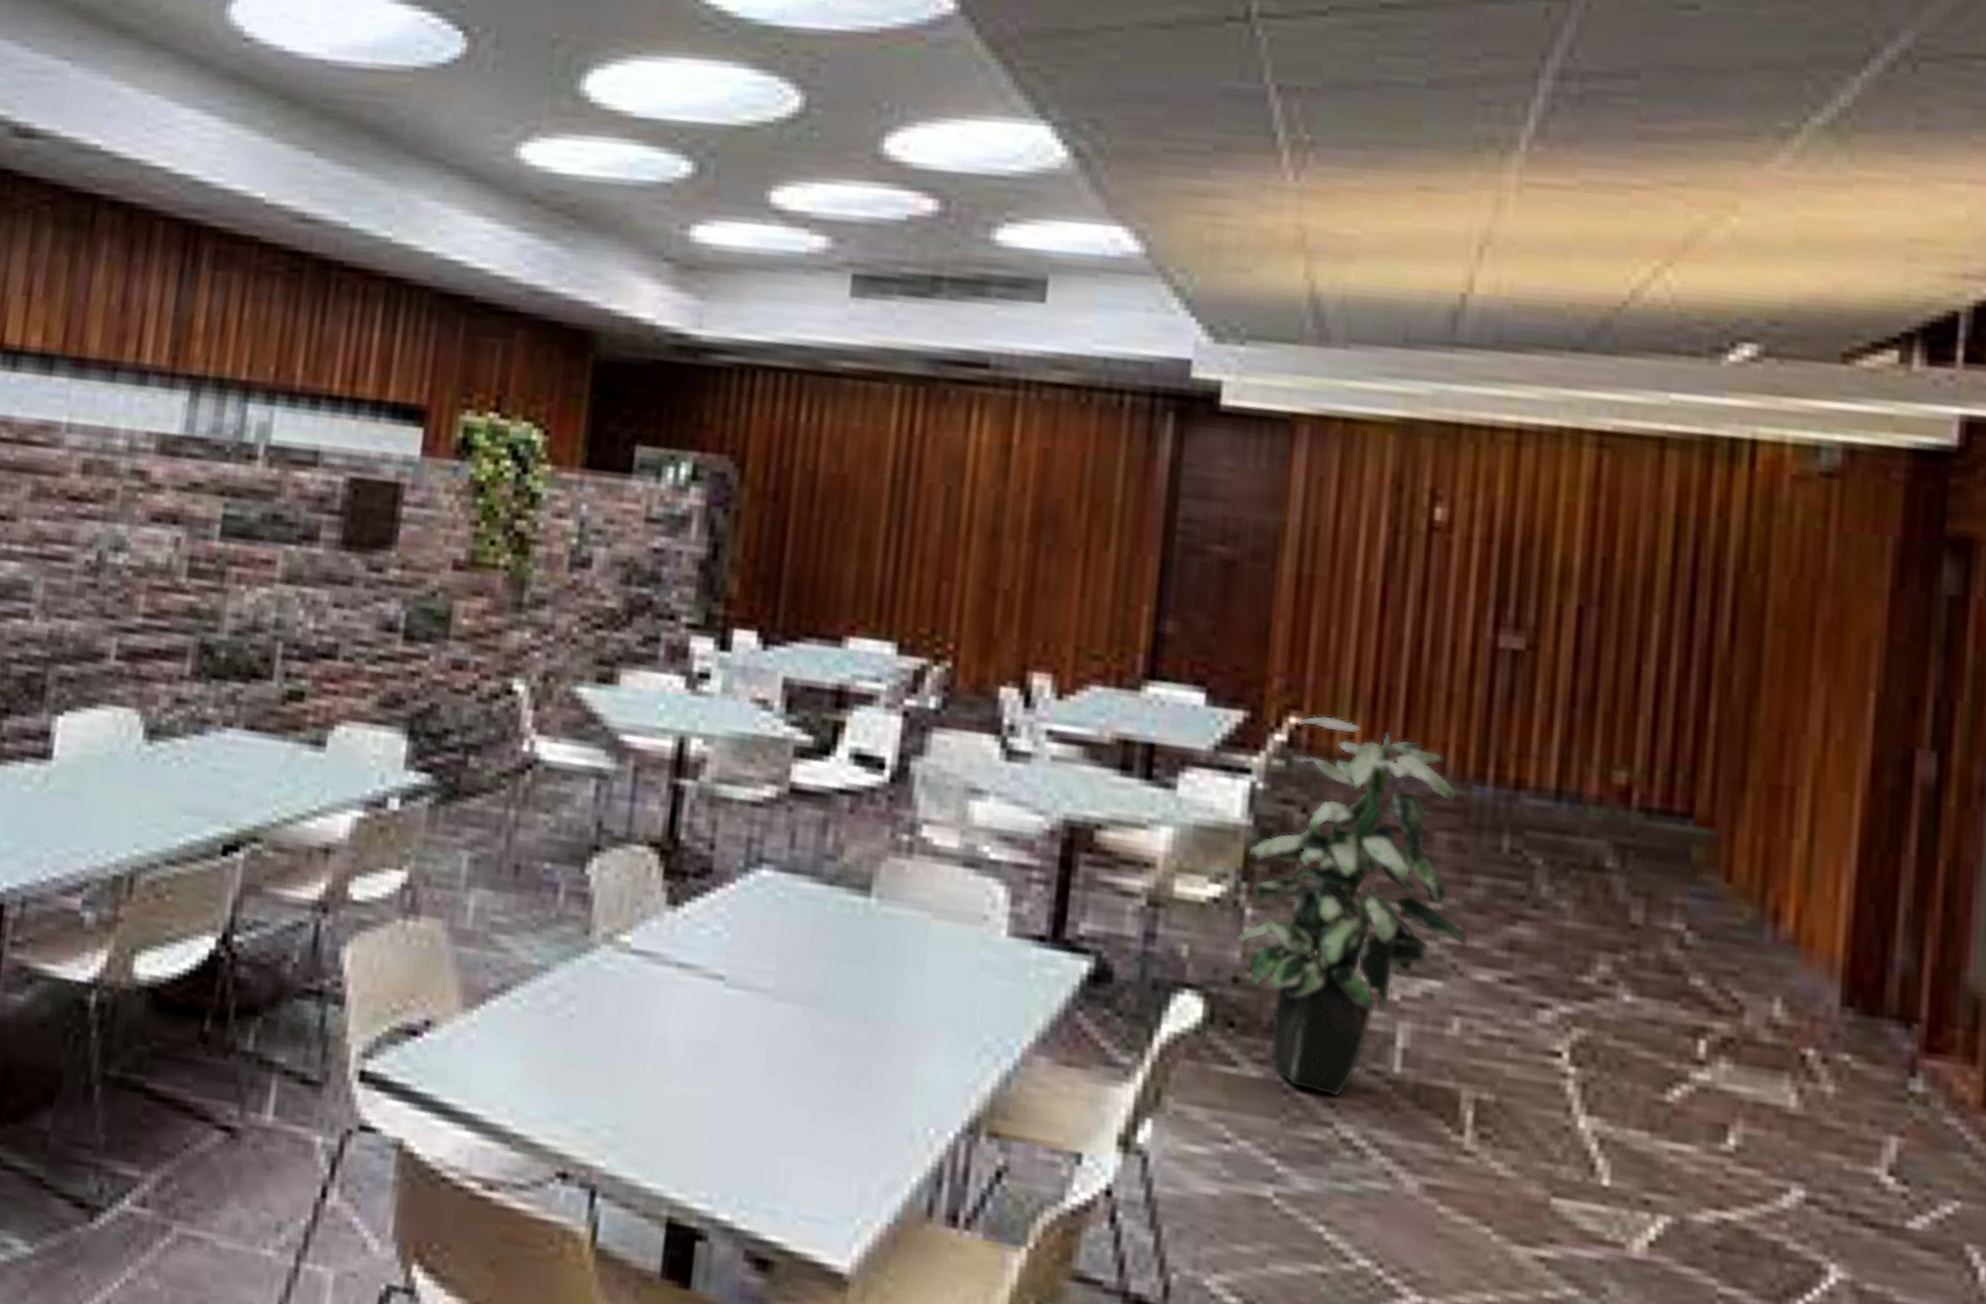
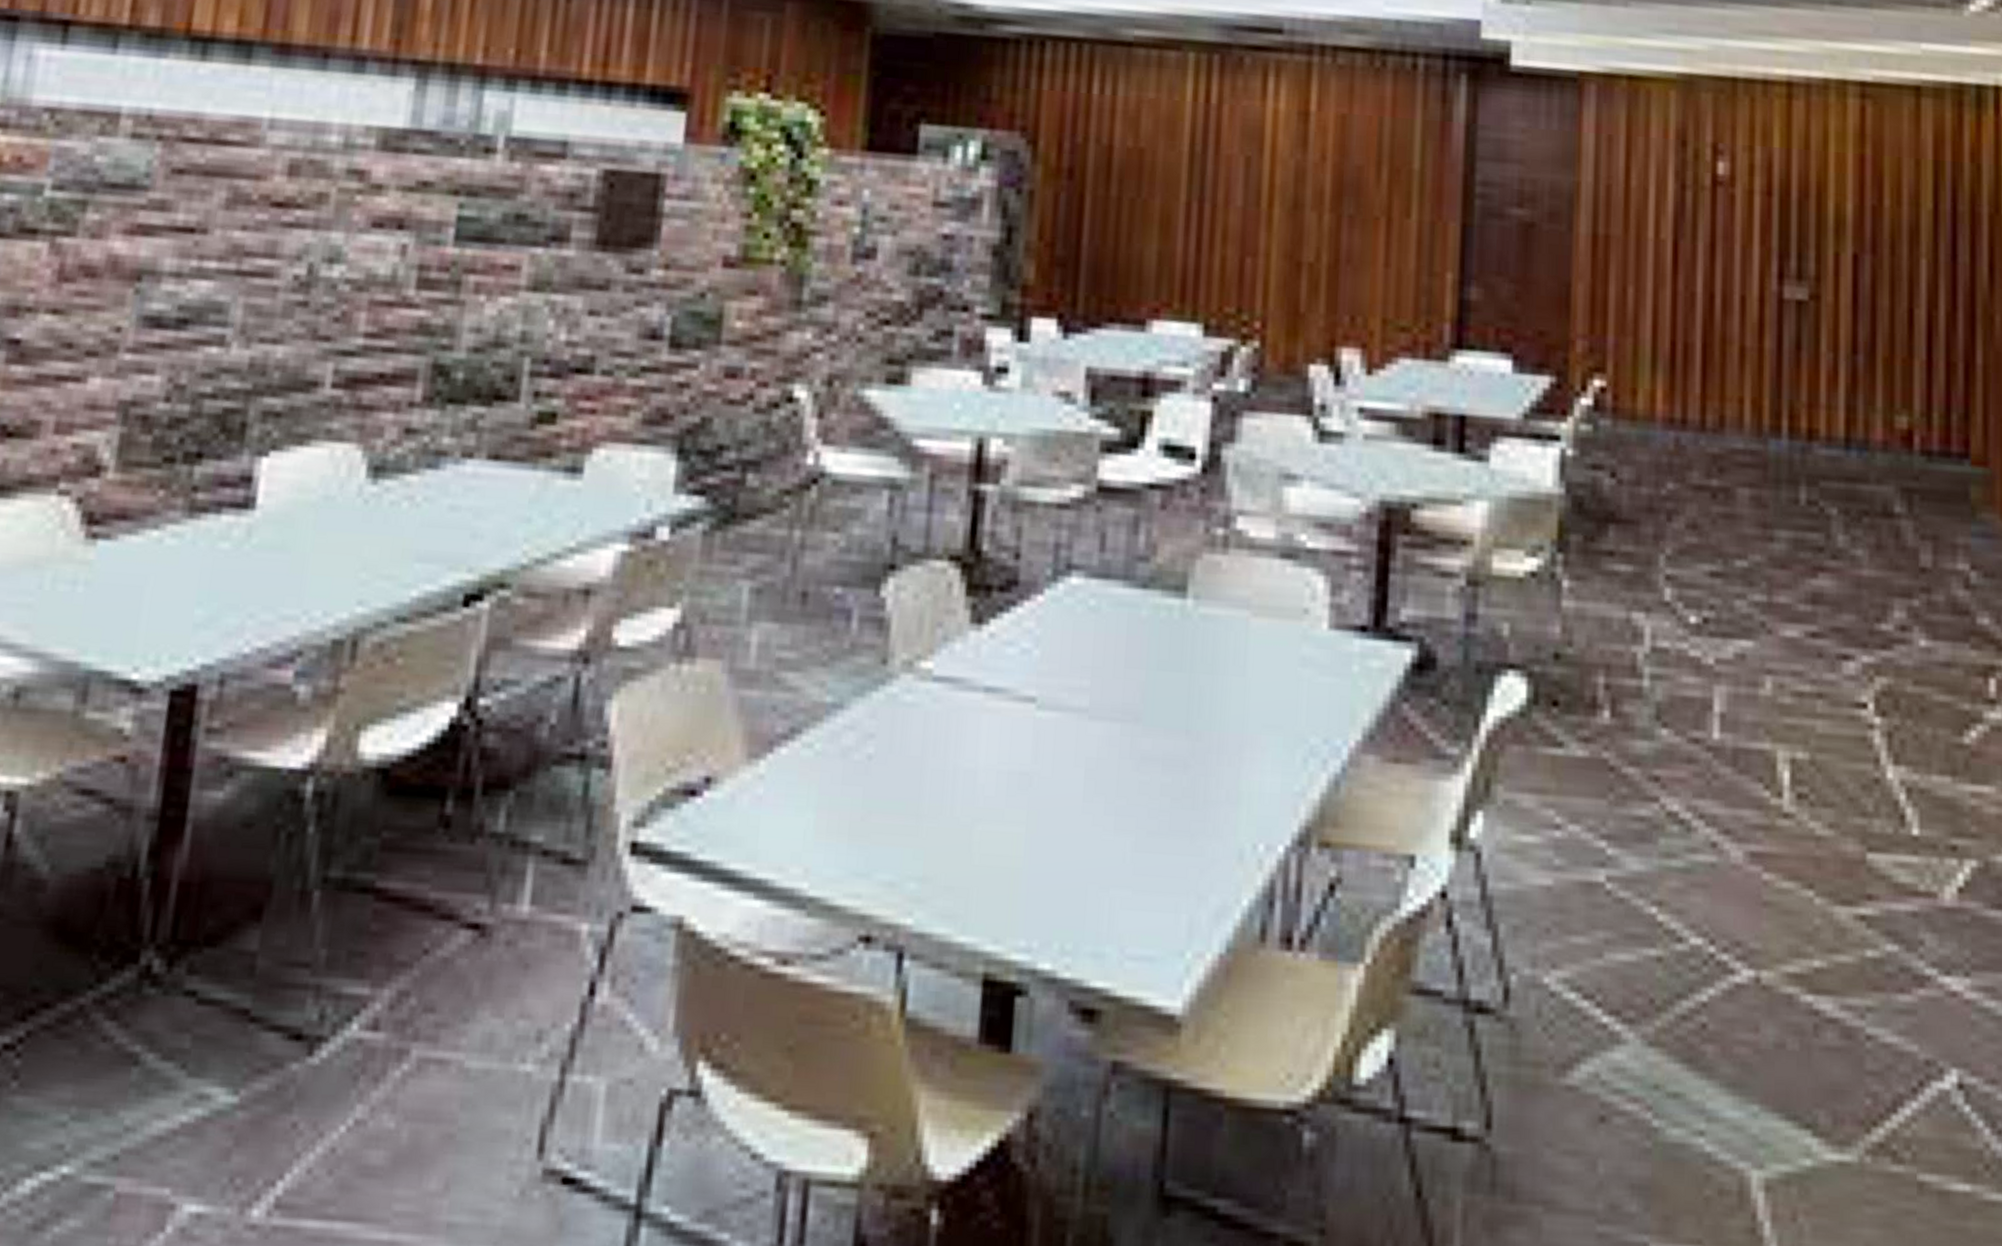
indoor plant: present [1236,715,1467,1096] -> none [1555,376,1773,769]

